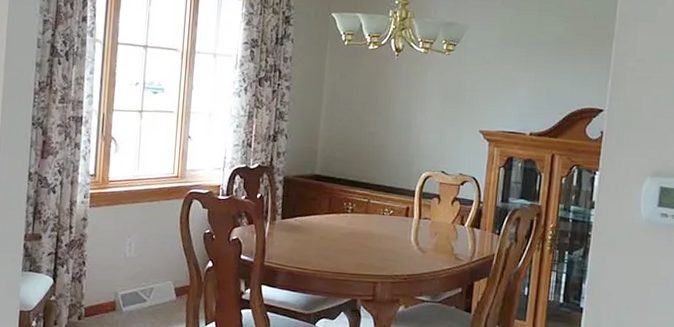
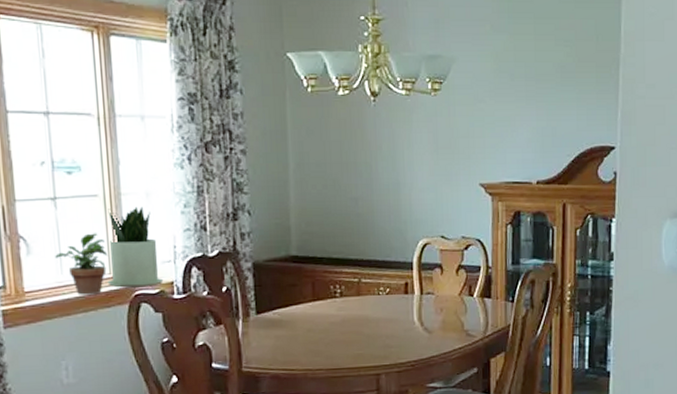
potted plant: none [135,140,174,190] -> present [55,233,108,296]
planter: none [170,123,213,188] -> present [107,206,164,288]

